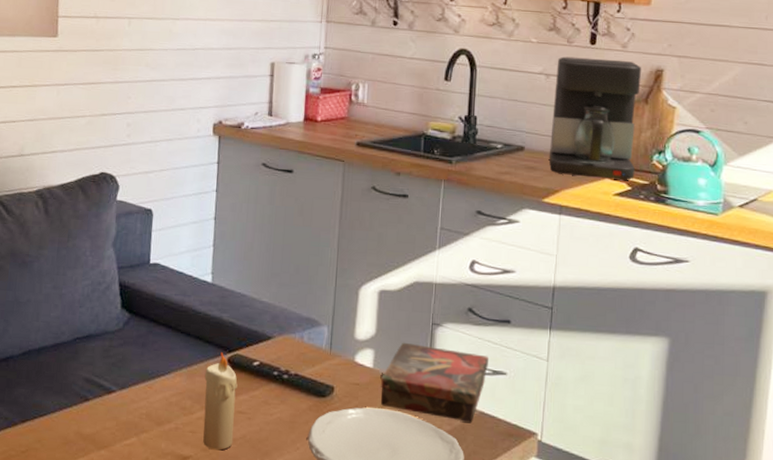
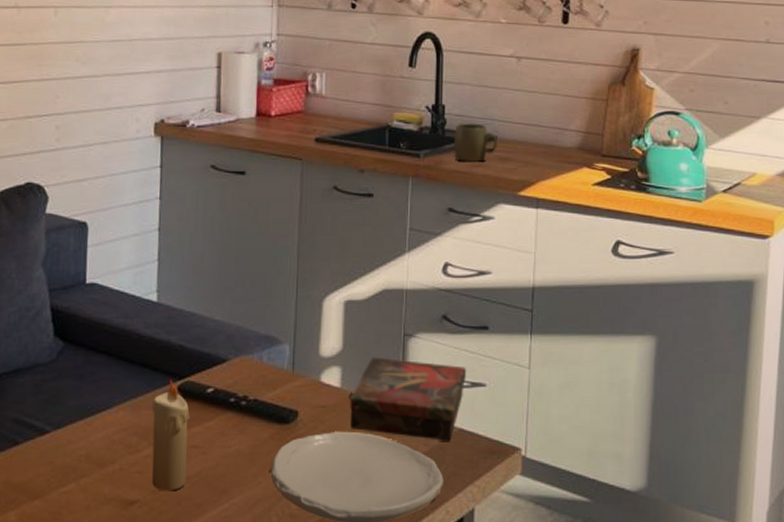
mug: none [484,133,525,170] -> present [454,123,498,163]
coffee maker: present [548,56,641,180] -> none [523,37,617,168]

